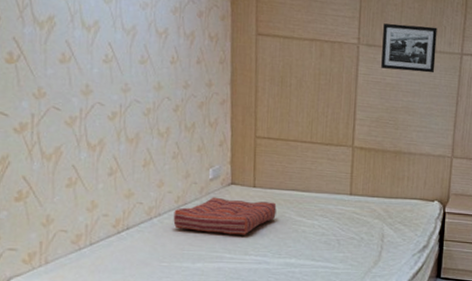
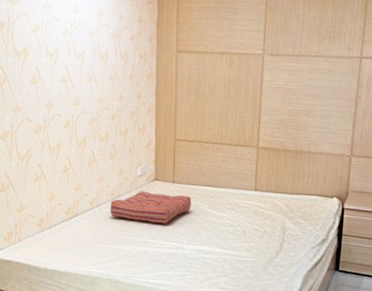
picture frame: present [381,23,437,73] -> none [284,33,337,77]

